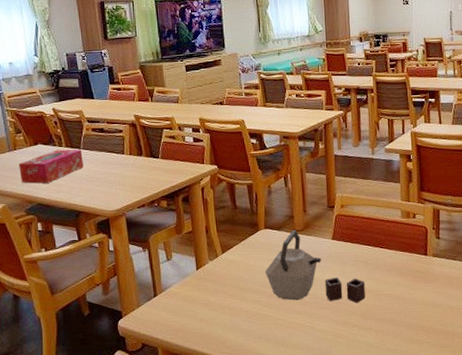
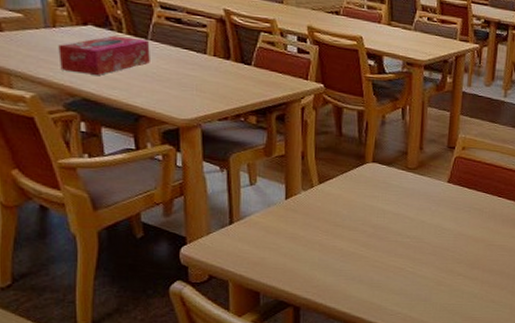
kettle: present [264,229,365,303] -> none [366,167,477,252]

